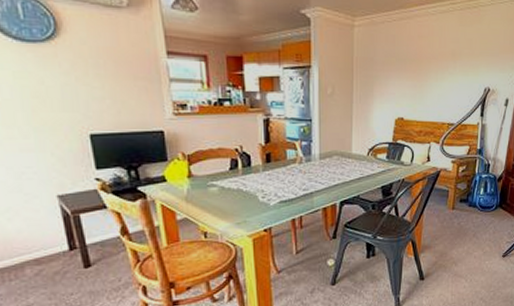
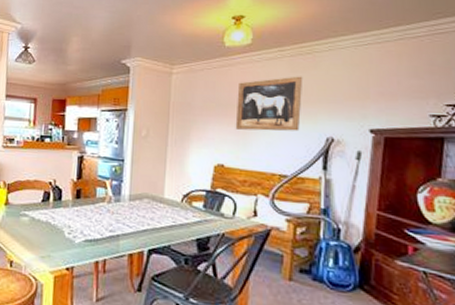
wall art: none [413,30,470,84] -> present [235,76,303,131]

